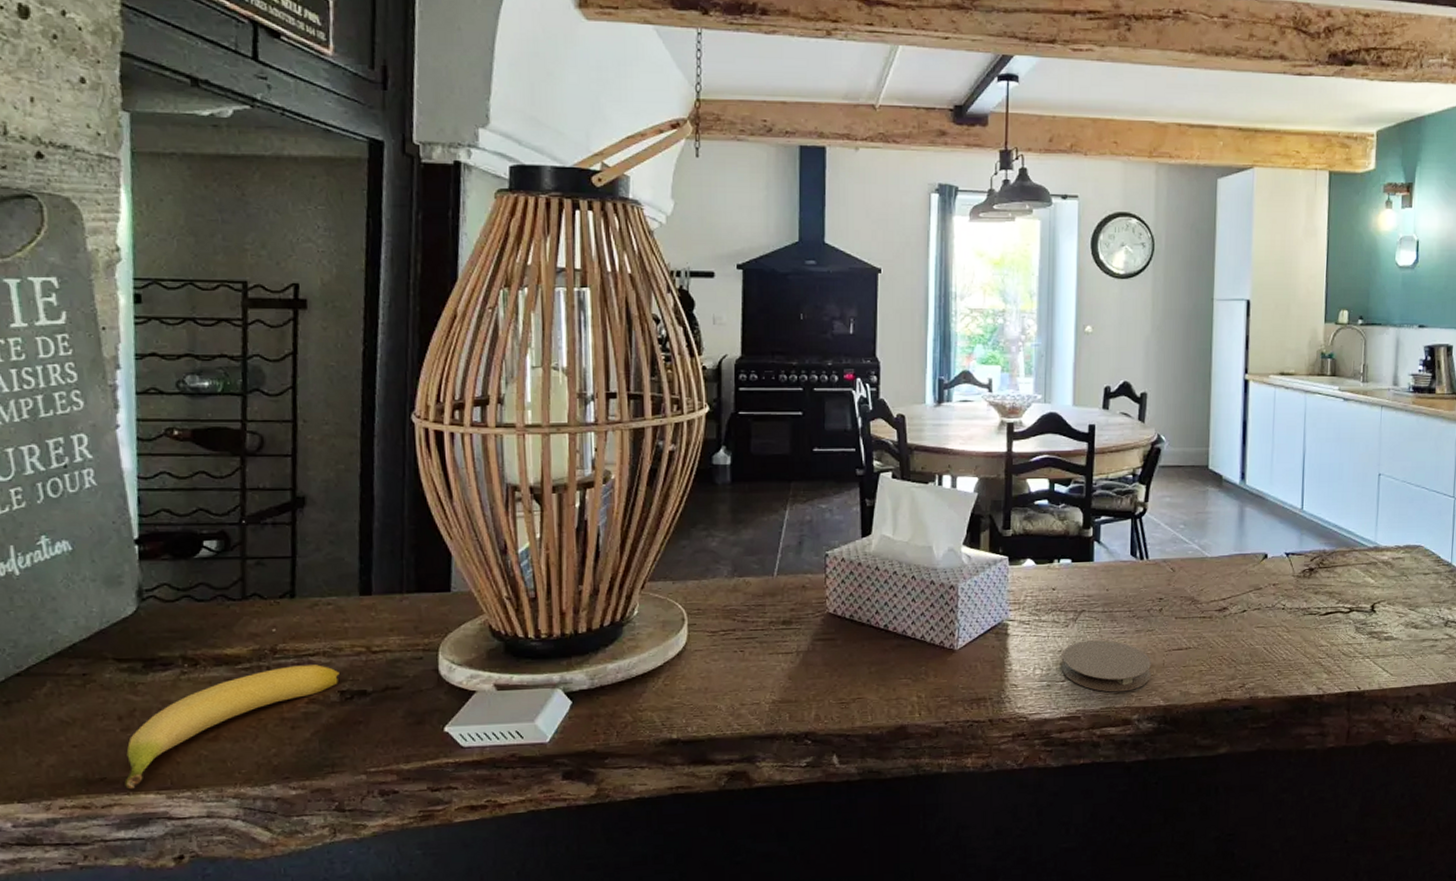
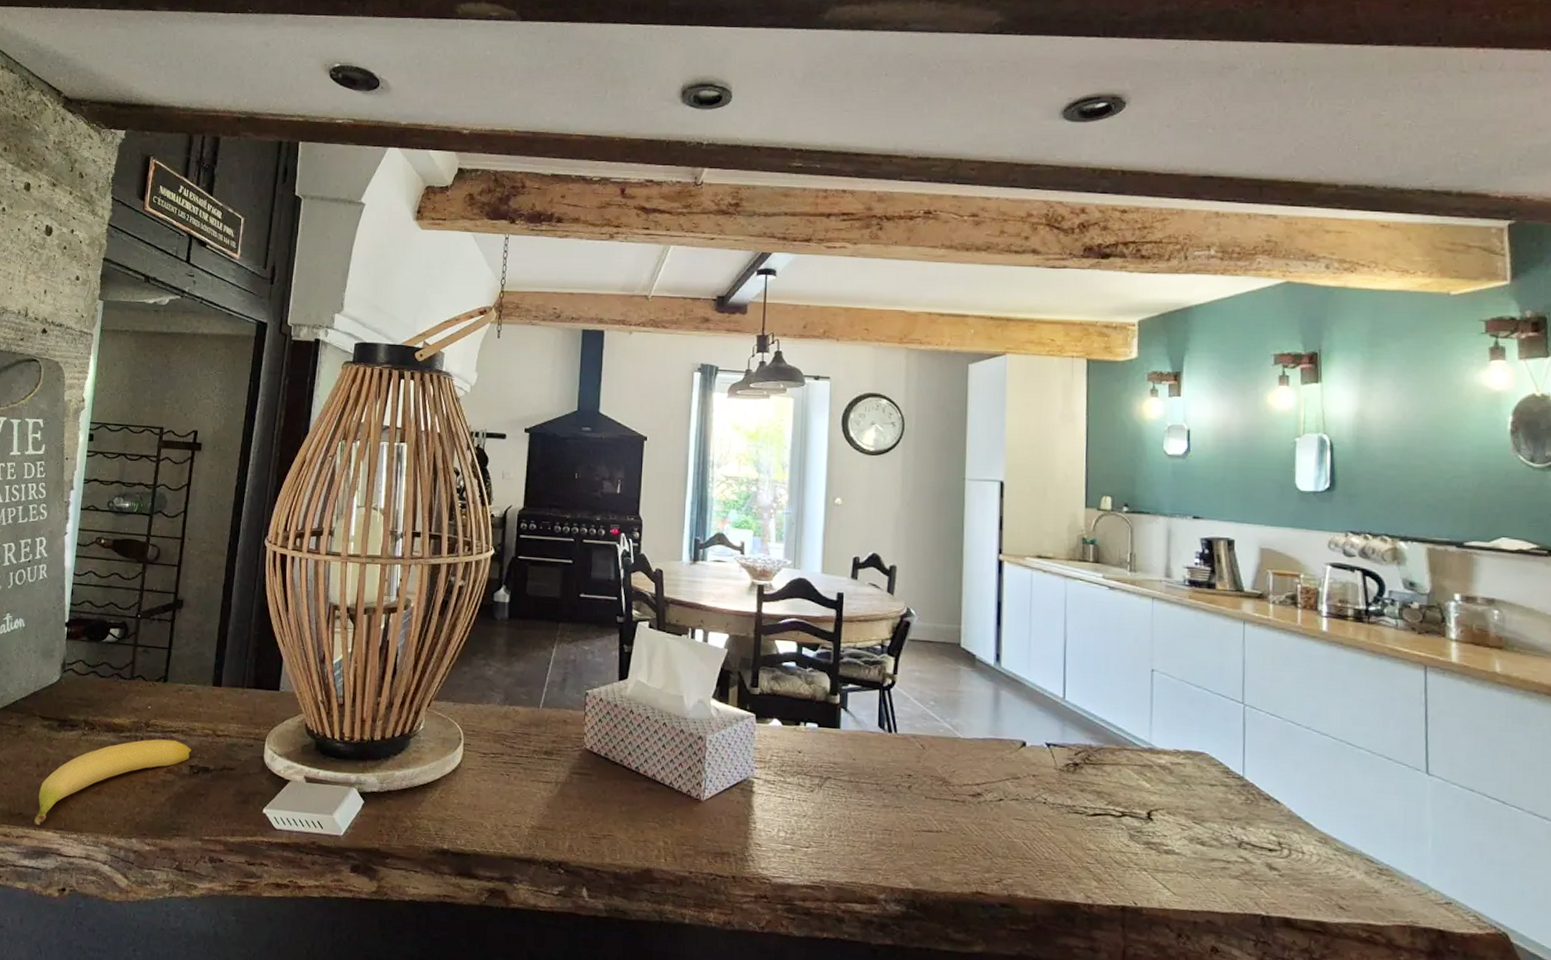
coaster: present [1061,640,1152,692] -> none [805,808,900,868]

